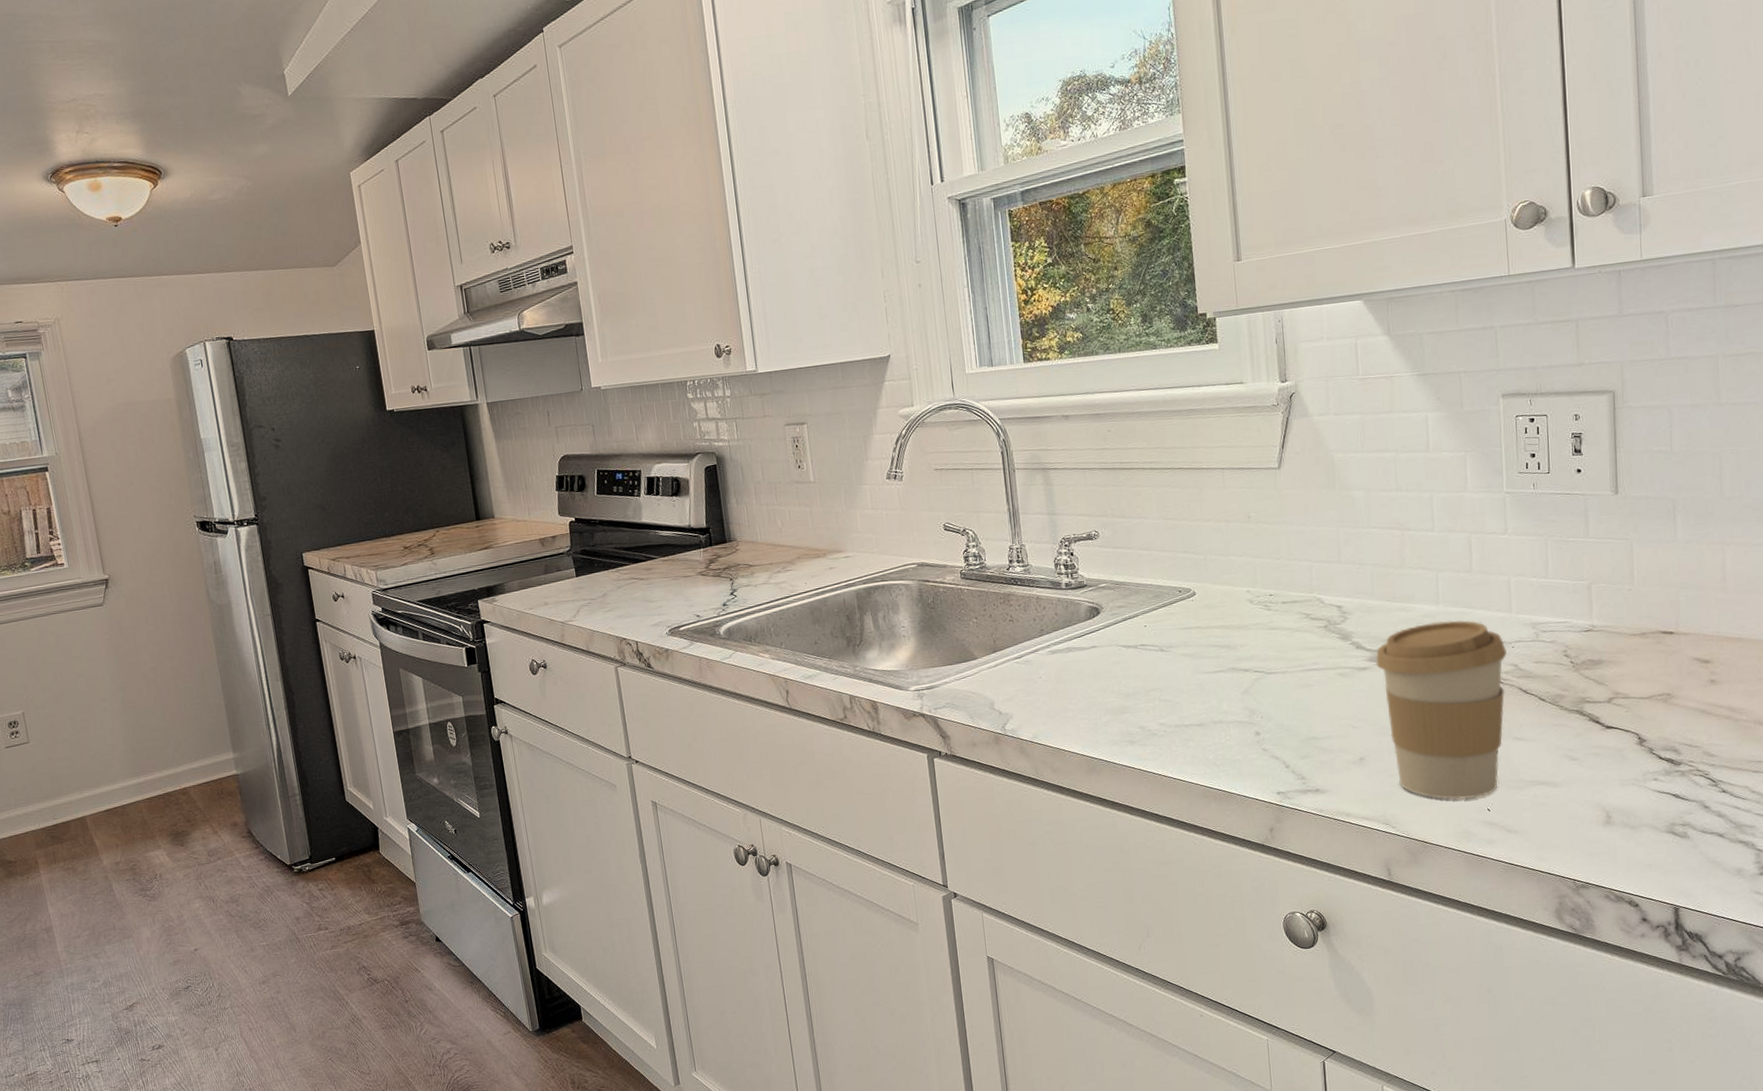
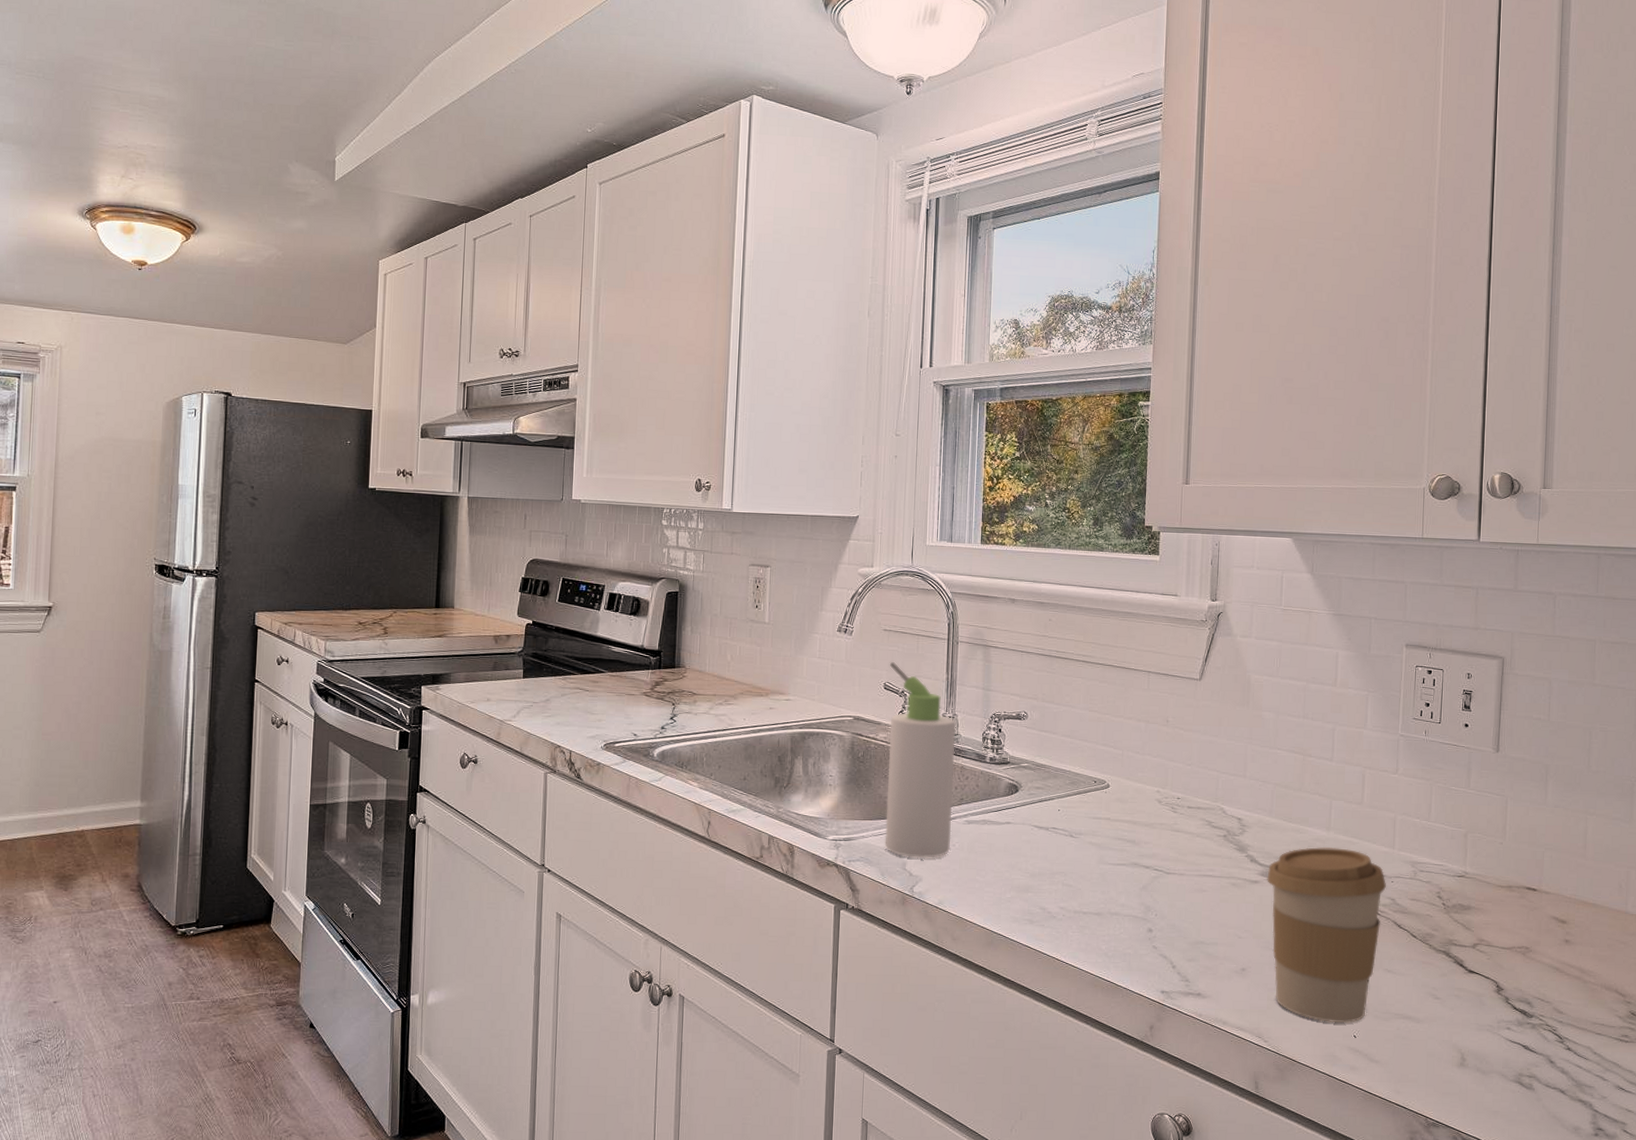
bottle: none [946,501,1038,697] -> present [884,662,956,859]

